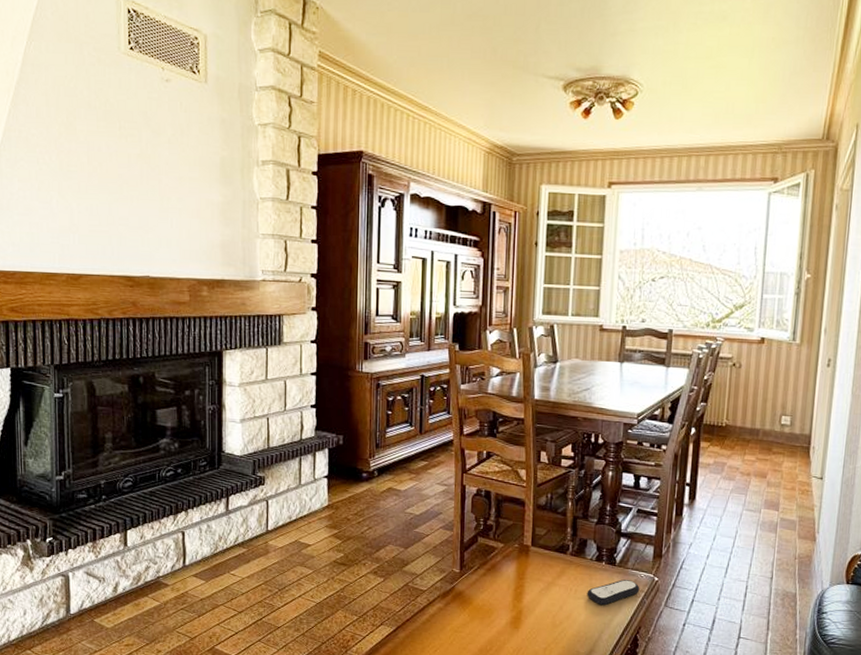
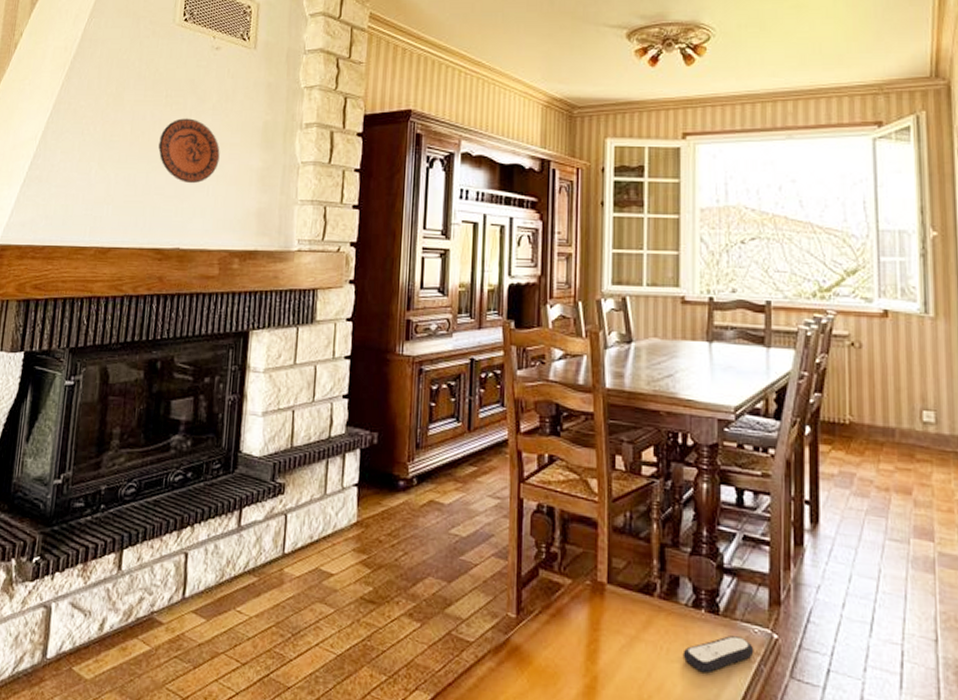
decorative plate: none [118,151,180,216] -> present [158,118,220,184]

